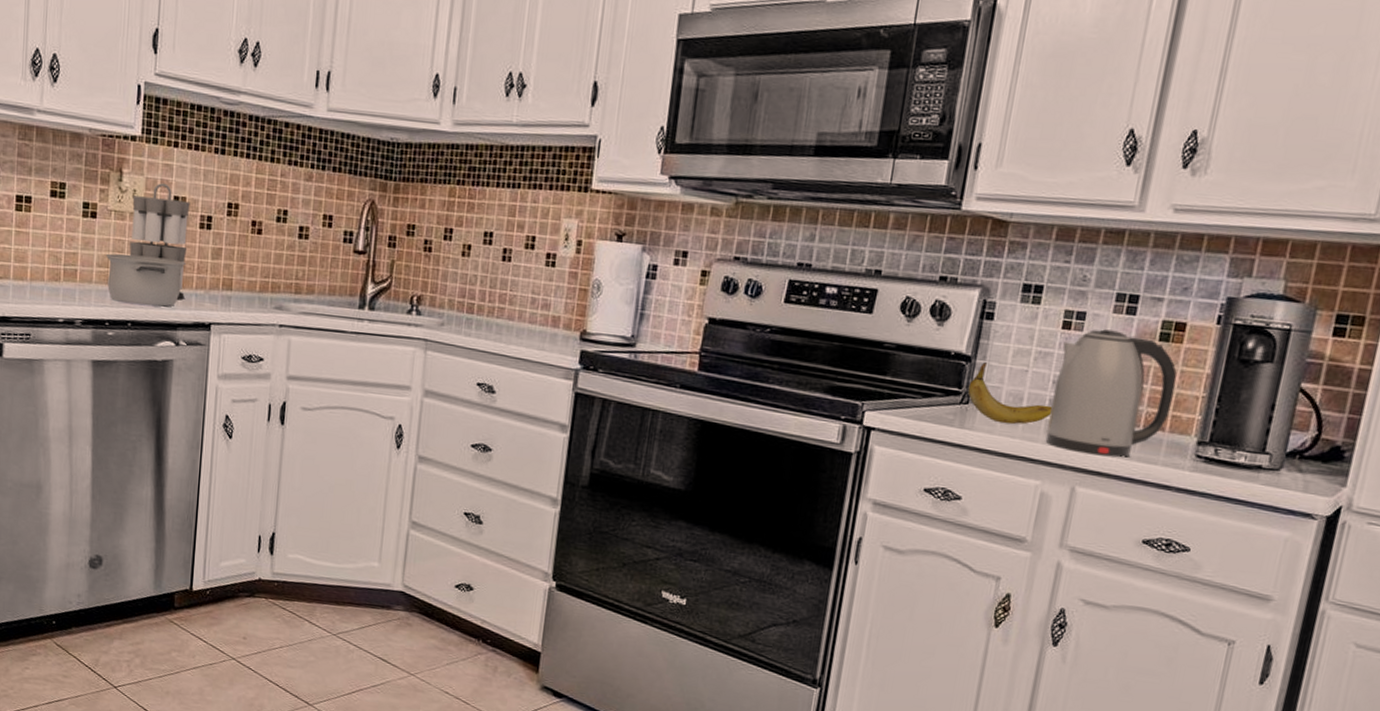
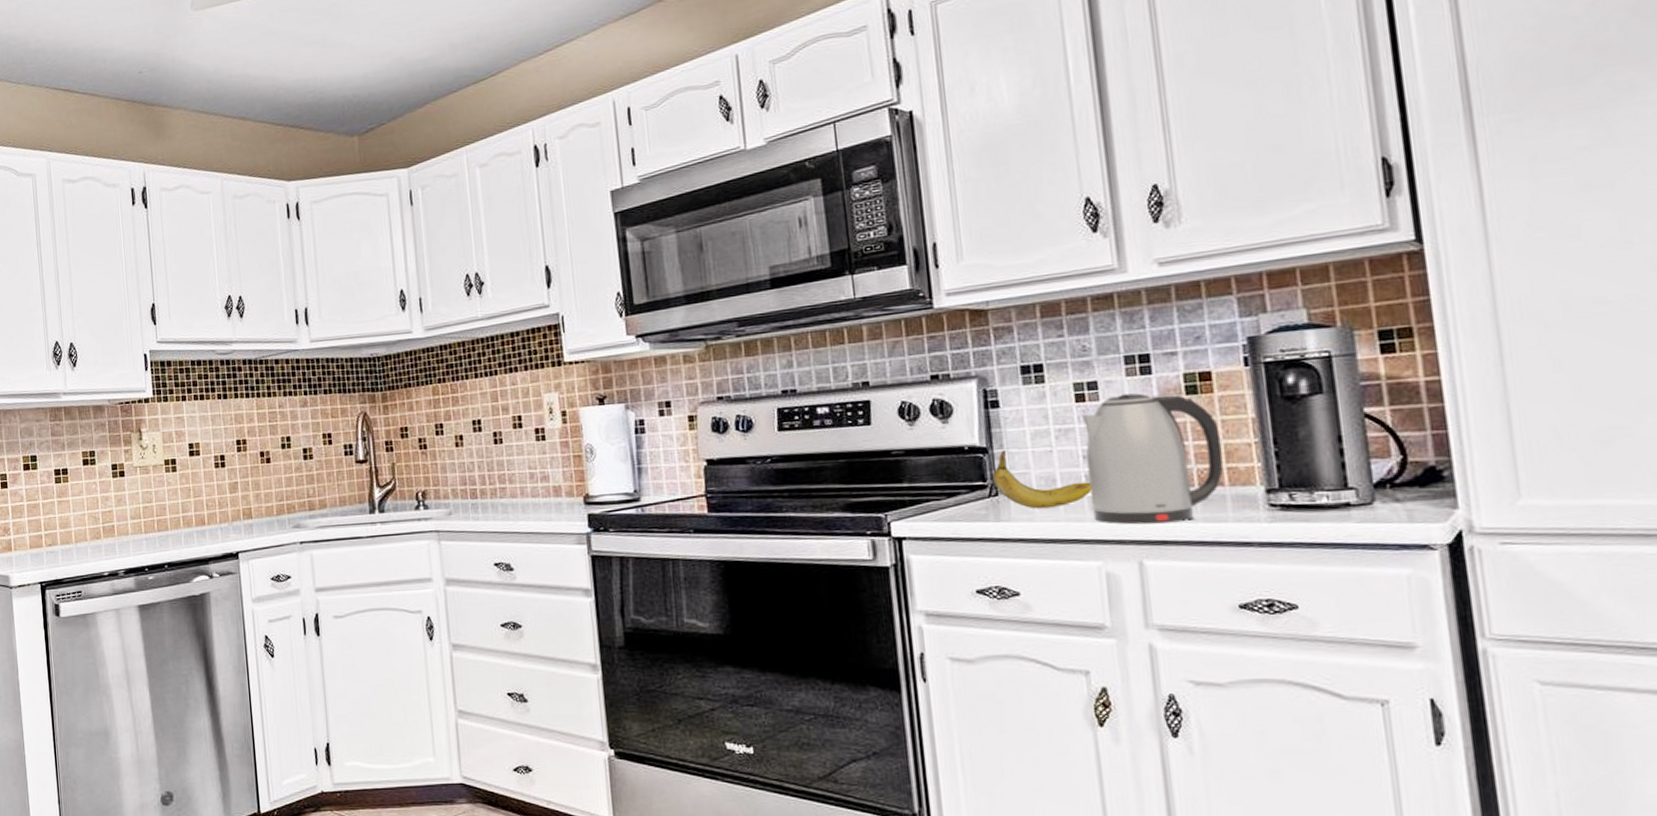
cooking pot: present [105,253,187,307] -> none [137,500,208,548]
spice rack: present [129,183,191,300] -> none [153,434,211,536]

